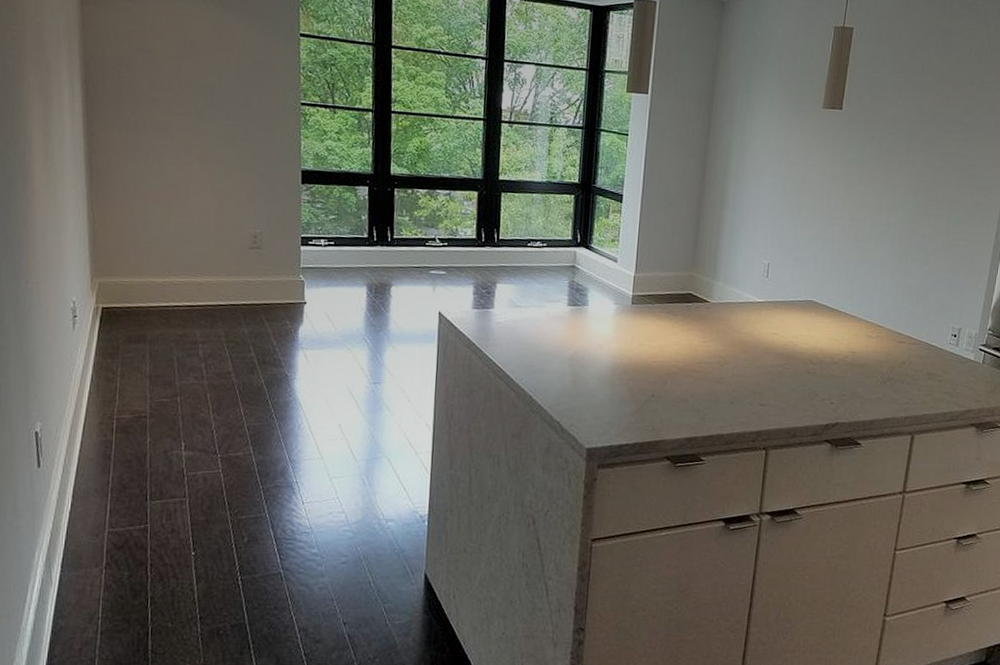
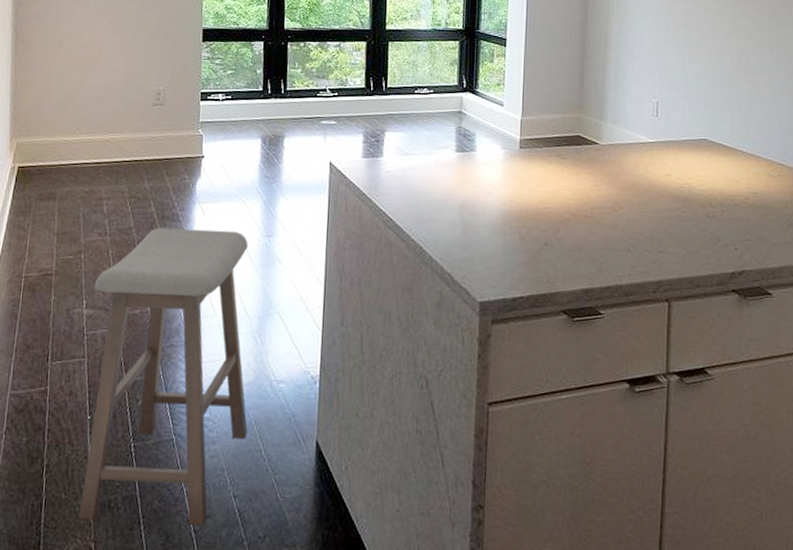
bar stool: none [187,372,356,650] -> present [78,228,248,526]

